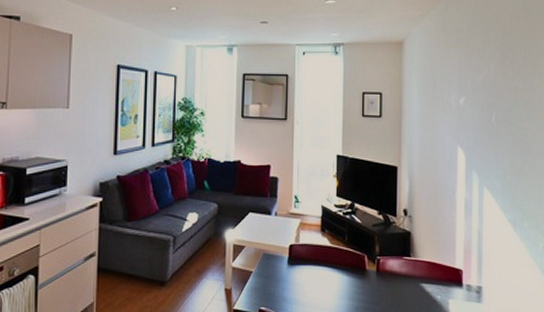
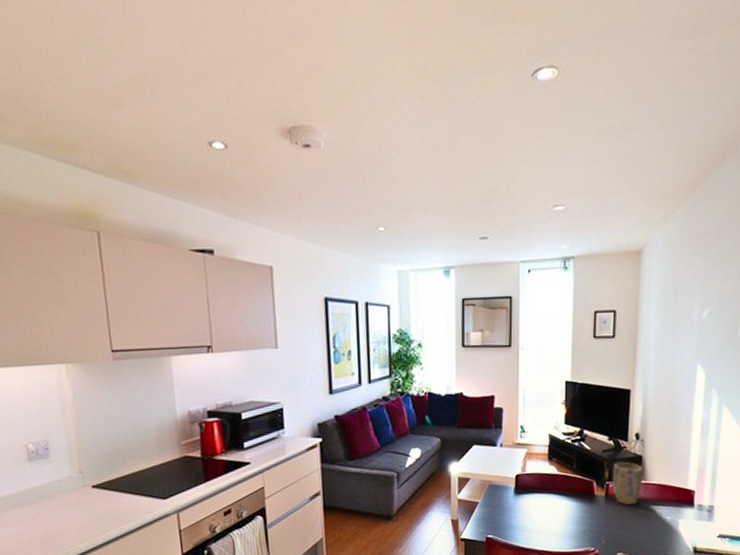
plant pot: none [383,238,412,282] -> present [612,462,643,506]

